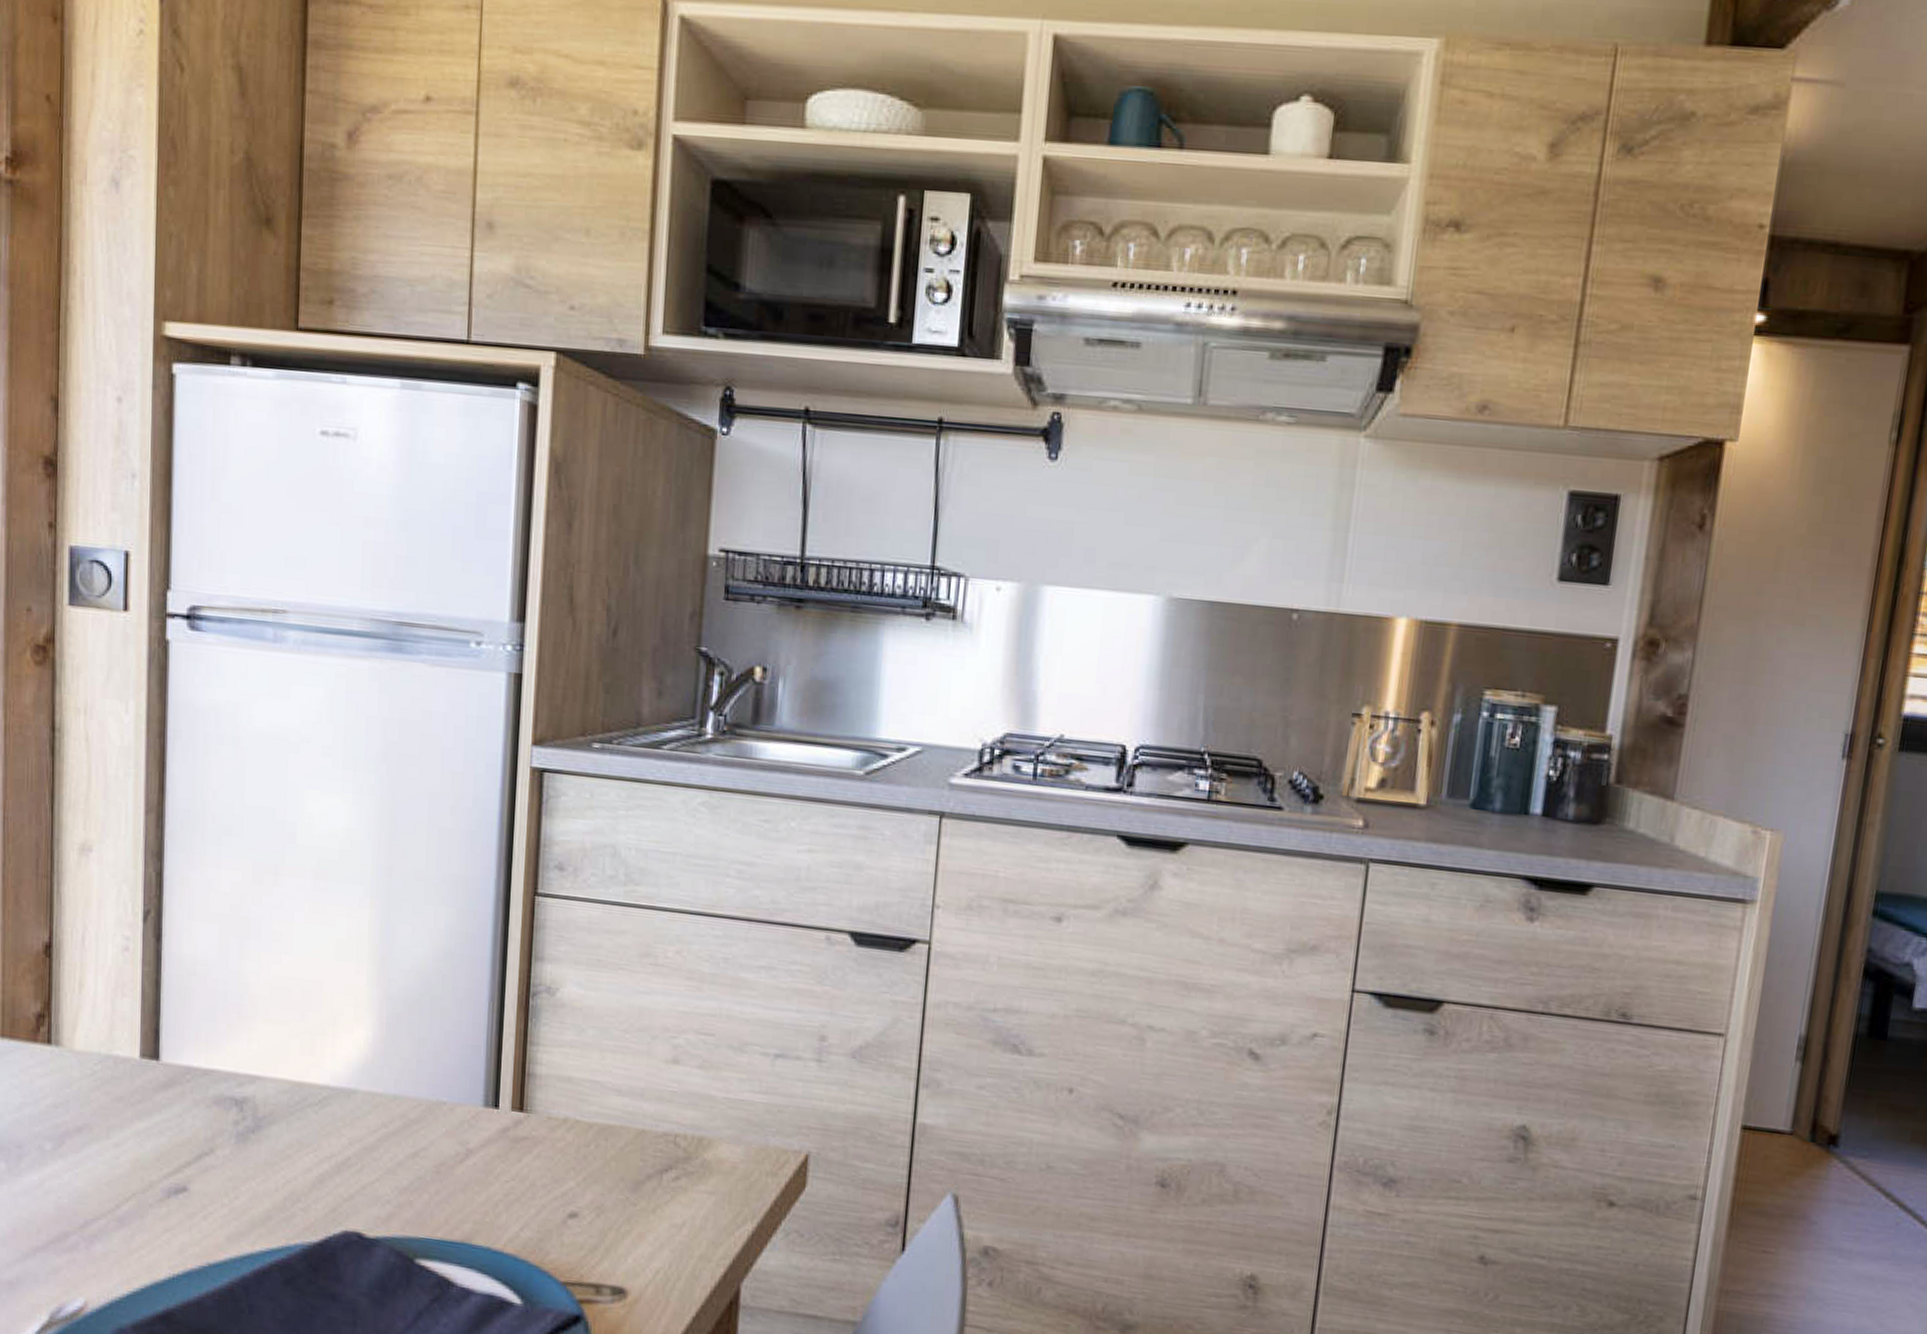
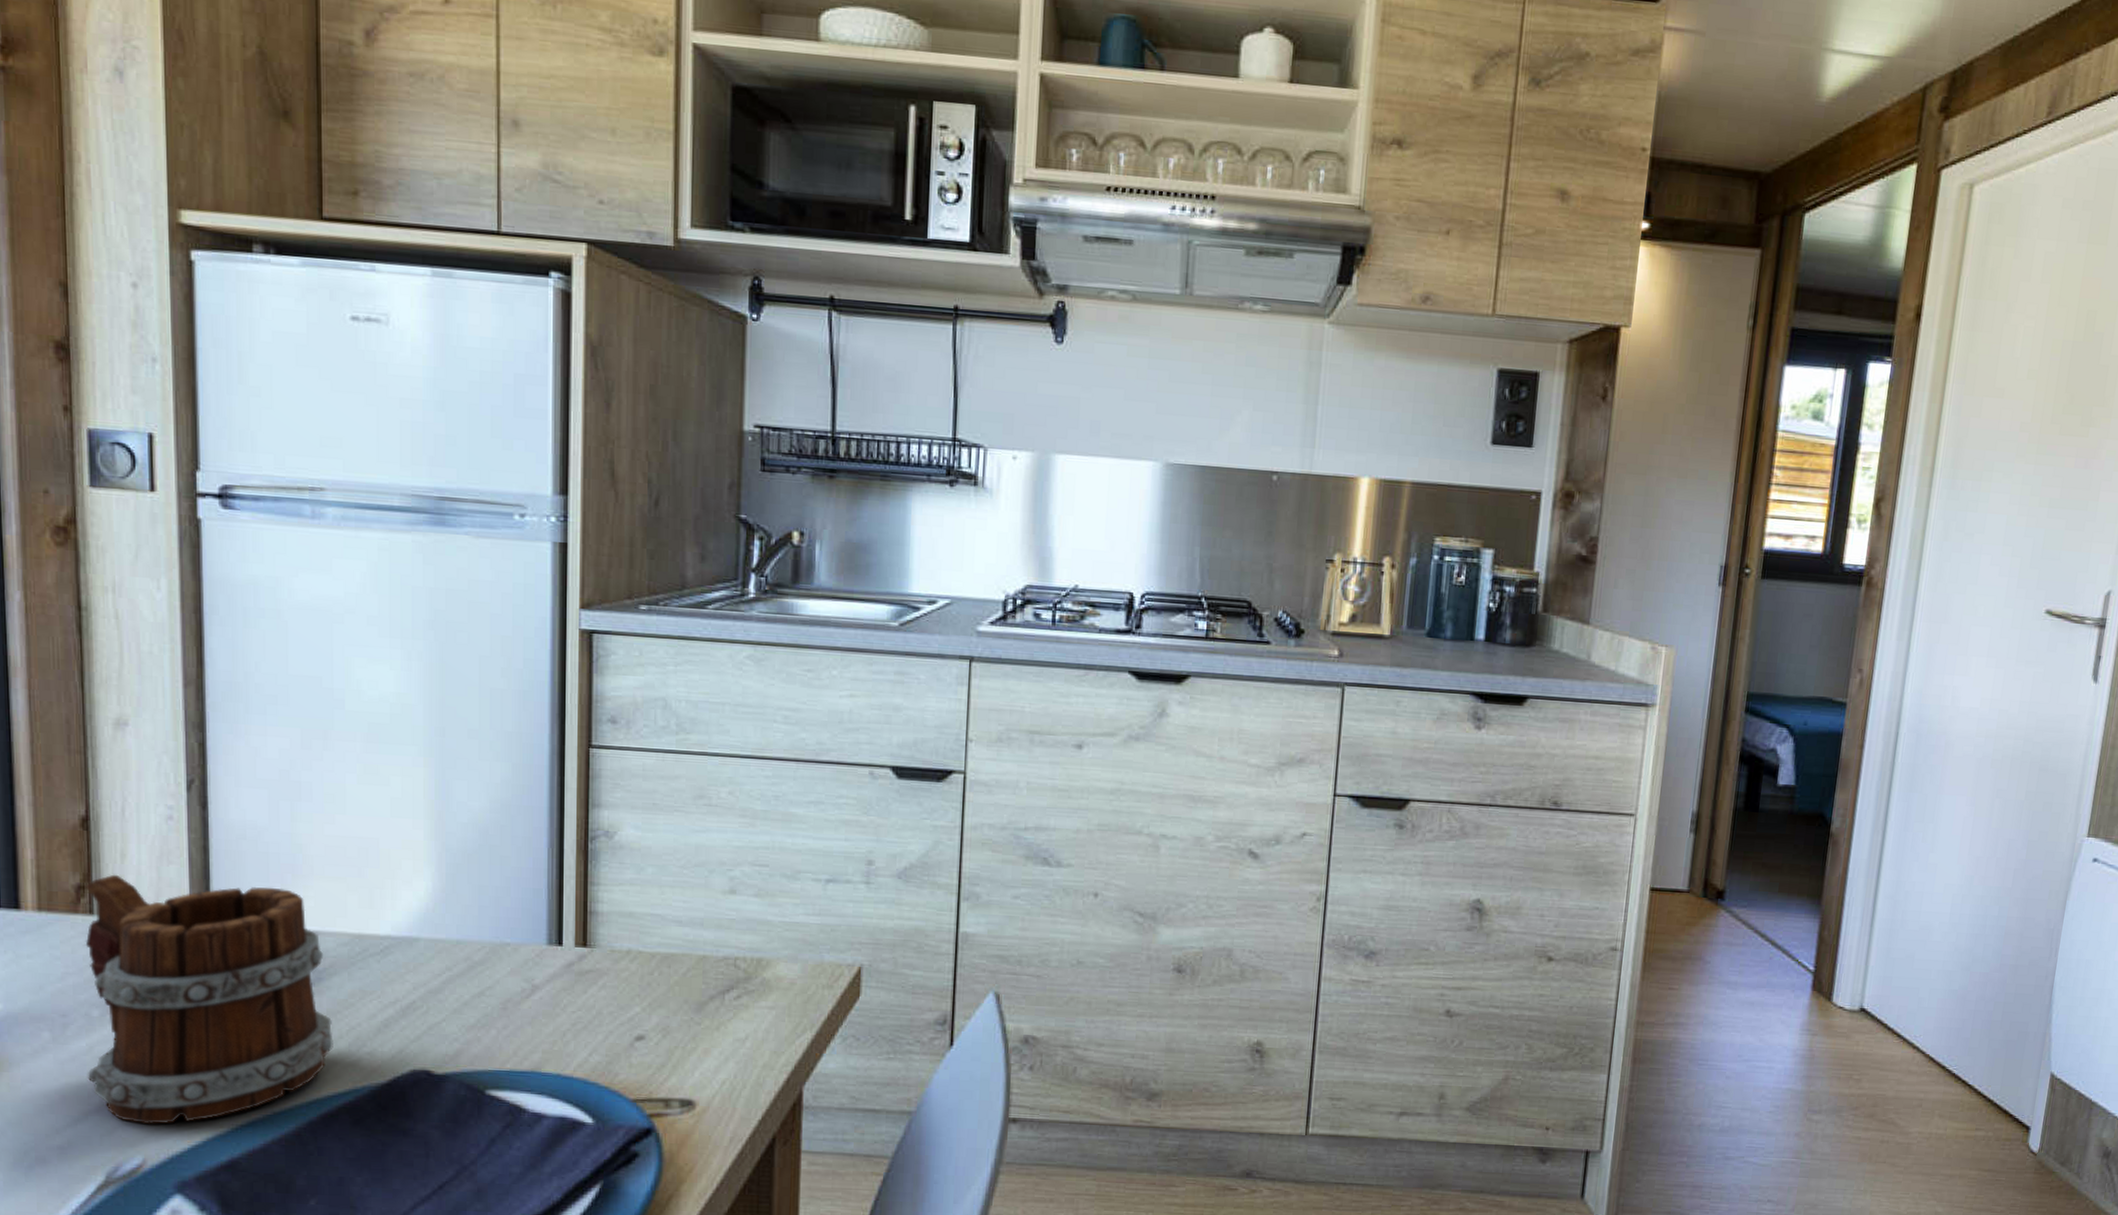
mug: none [37,1004,269,1267] -> present [85,874,333,1125]

